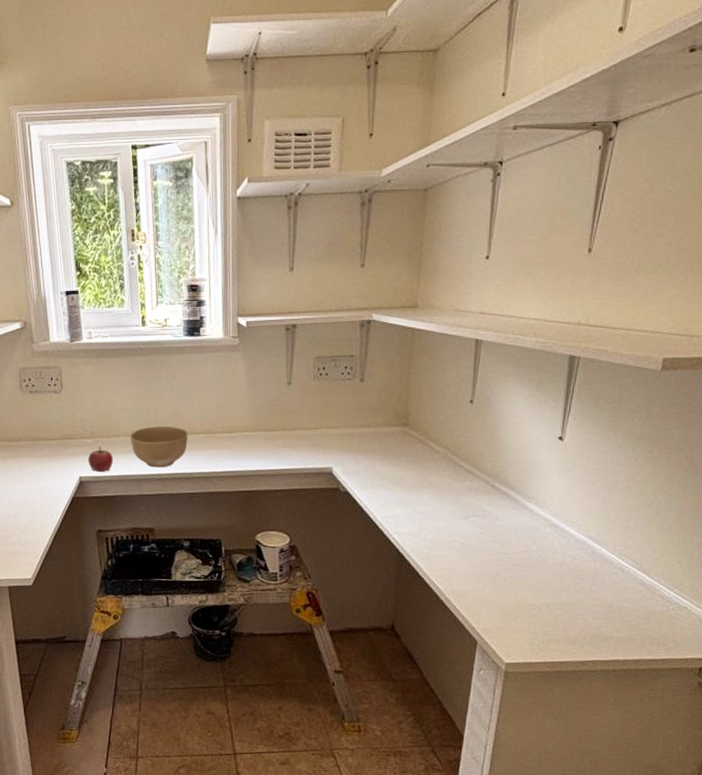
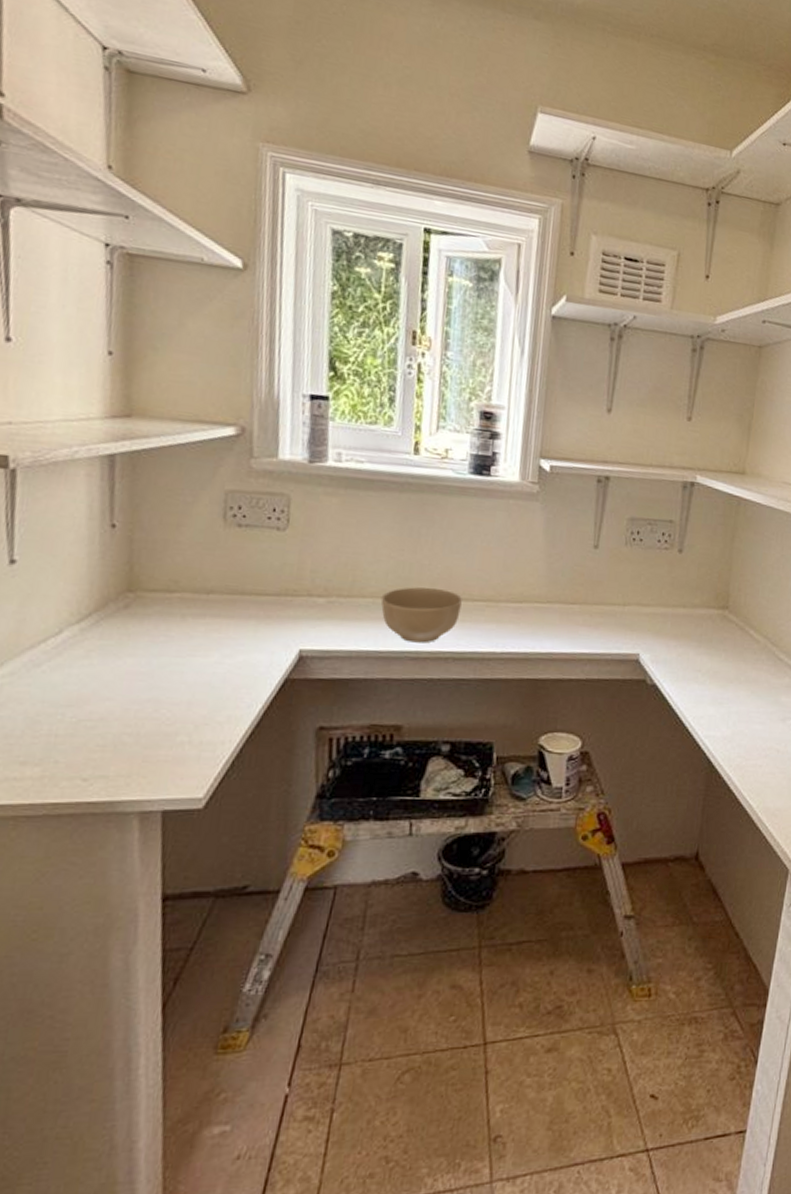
fruit: present [88,446,114,473] -> none [315,608,354,646]

